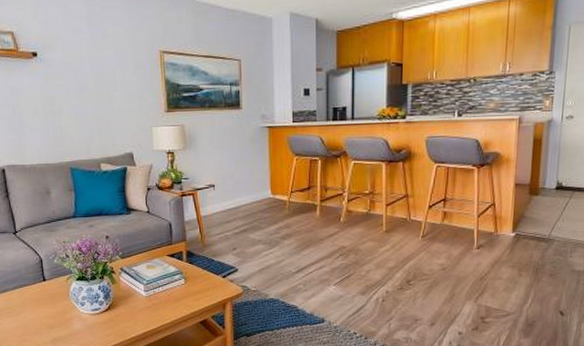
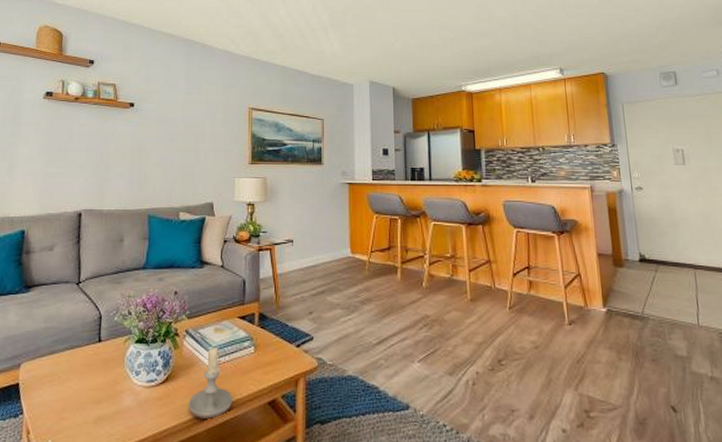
candle: none [131,280,169,336] -> present [189,346,232,419]

